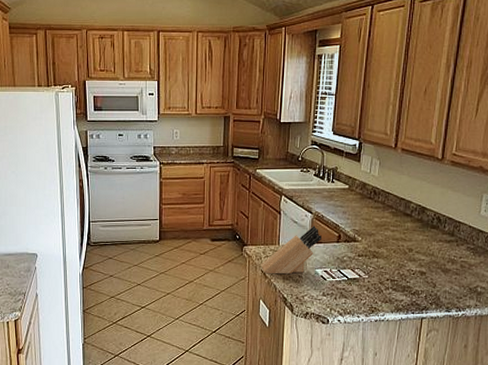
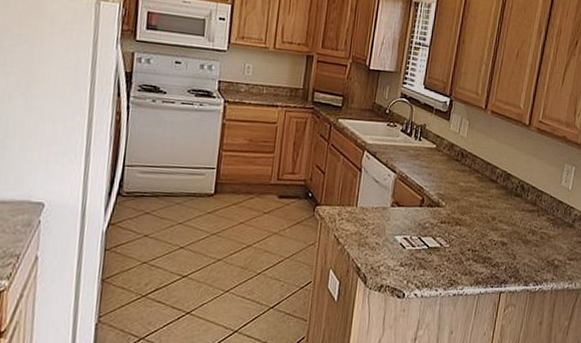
knife block: present [261,225,321,274] -> none [334,186,404,240]

